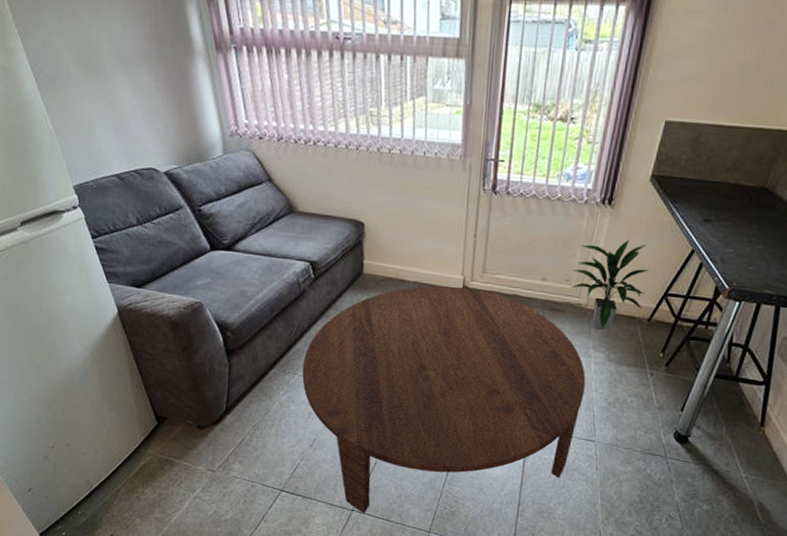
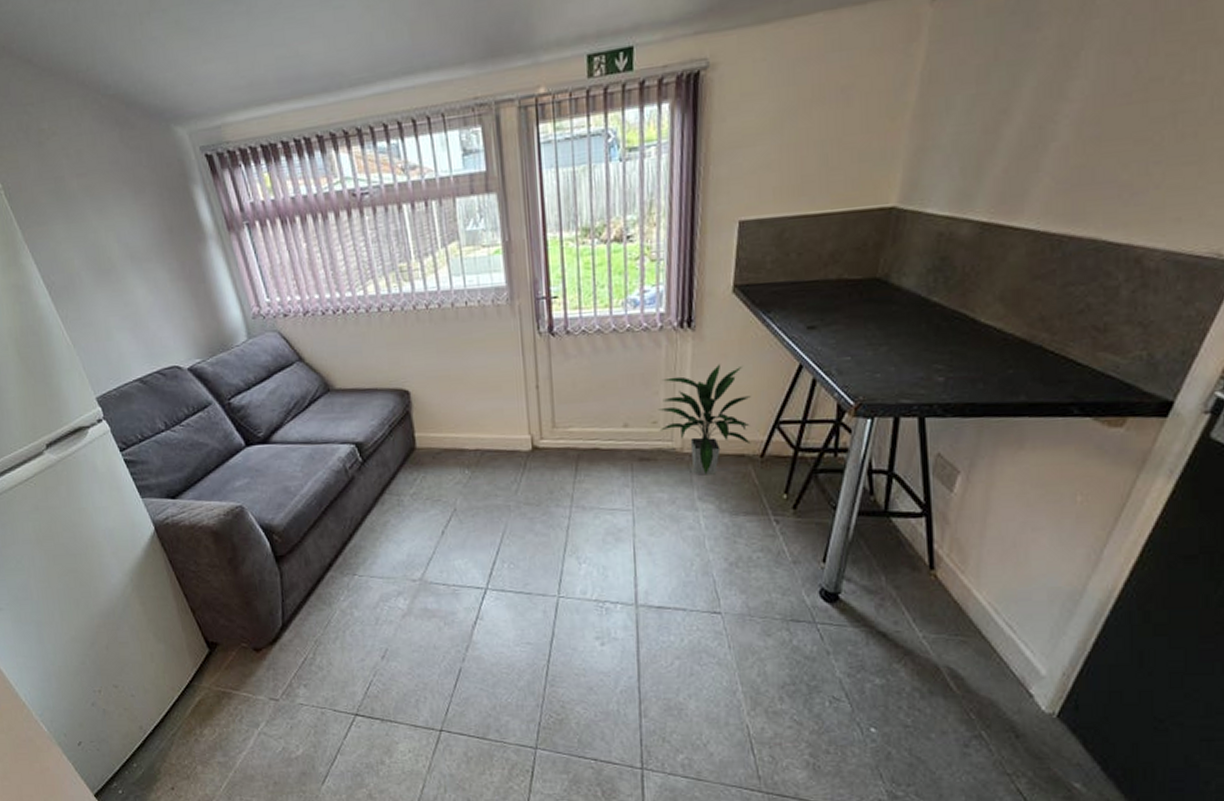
coffee table: present [302,286,586,513] -> none [361,448,698,733]

